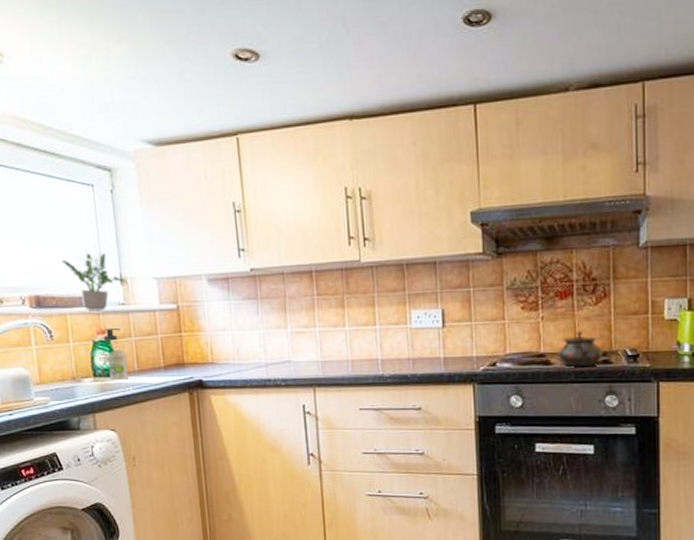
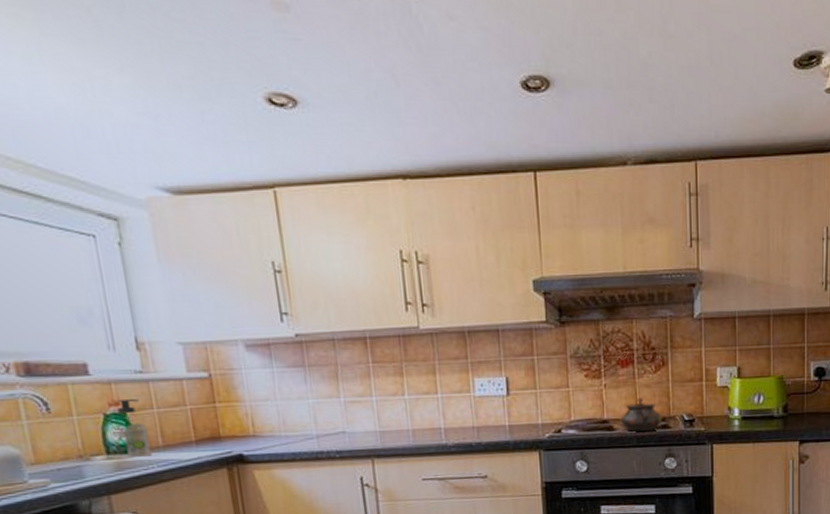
potted plant: present [62,253,128,311] -> none [57,314,146,380]

